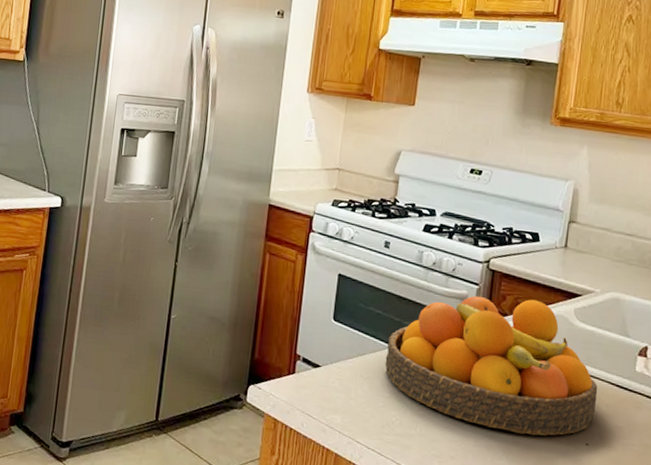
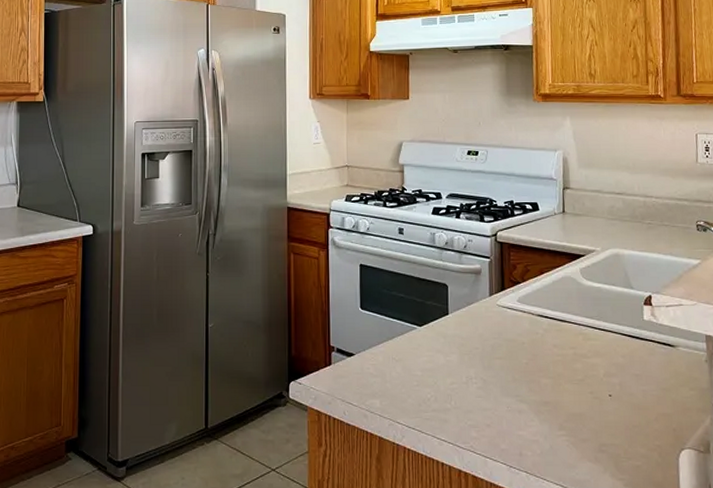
fruit bowl: present [385,295,598,436] -> none [413,265,613,394]

